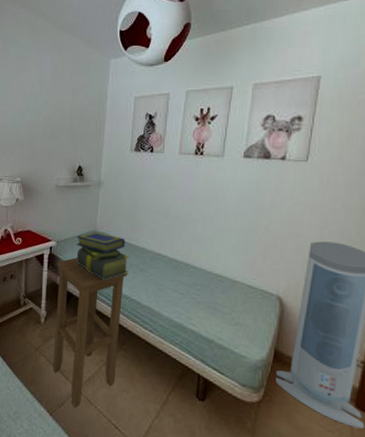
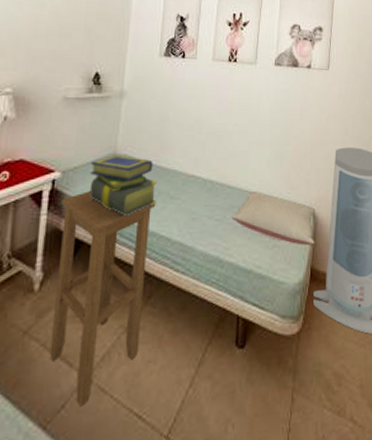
pillow: none [195,273,282,330] -> present [232,192,315,245]

